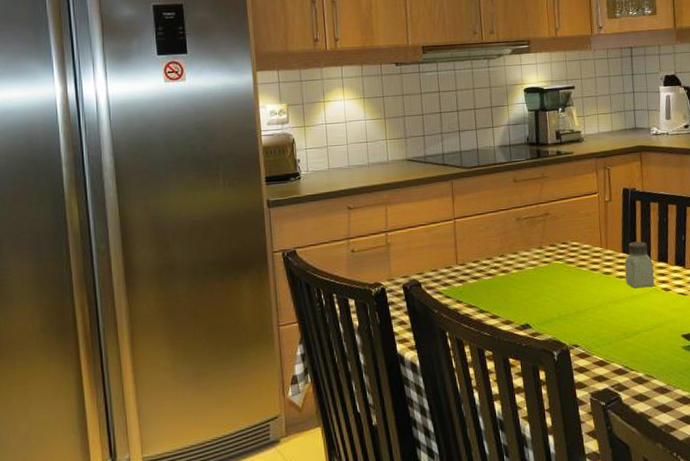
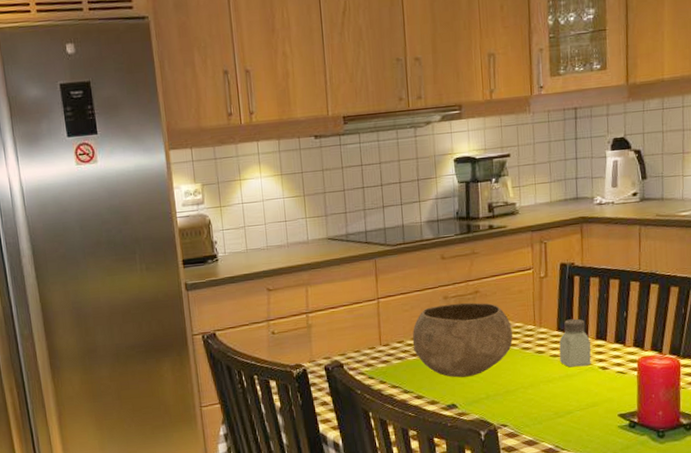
bowl: none [487,224,582,298] -> present [412,302,513,378]

